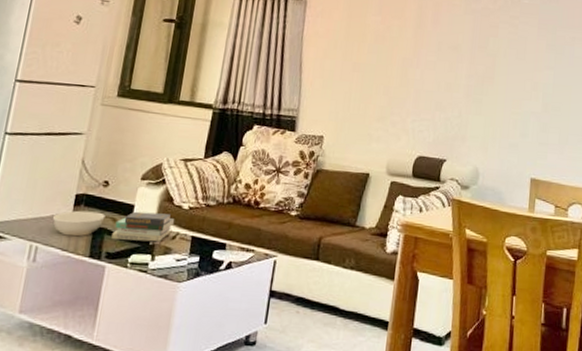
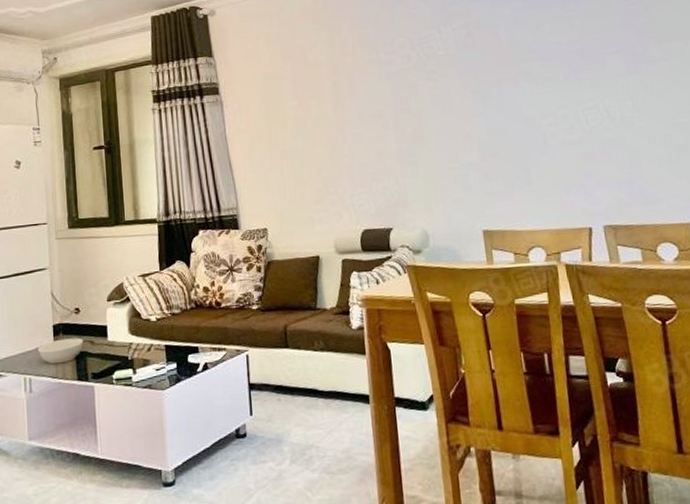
books: present [111,211,175,242] -> none [93,328,147,361]

